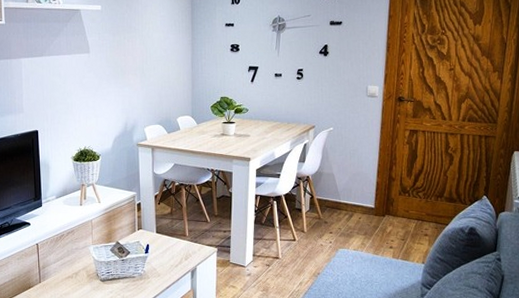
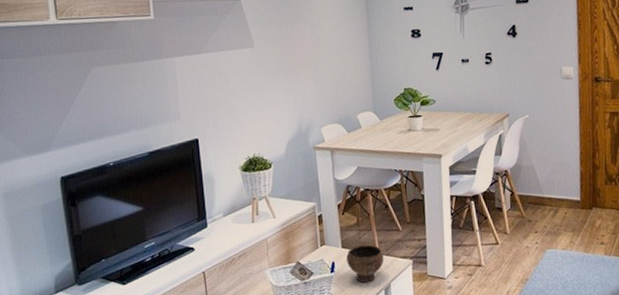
bowl: none [160,232,193,264] -> present [346,245,384,283]

